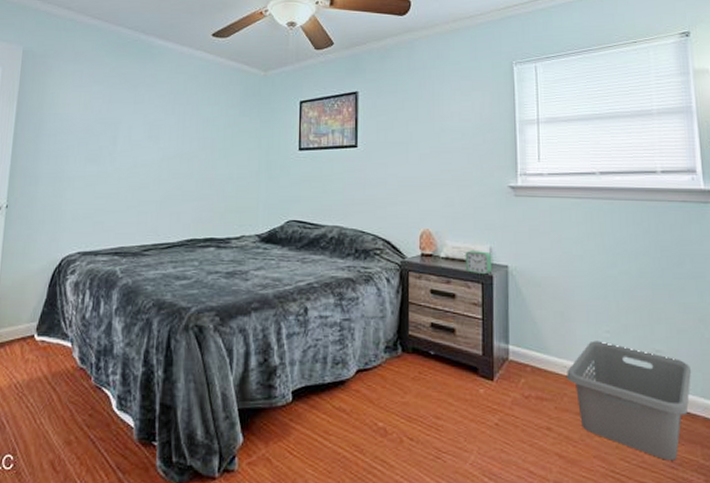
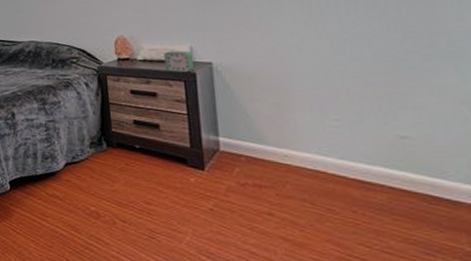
laundry basket: present [567,340,691,461] -> none [288,129,451,247]

